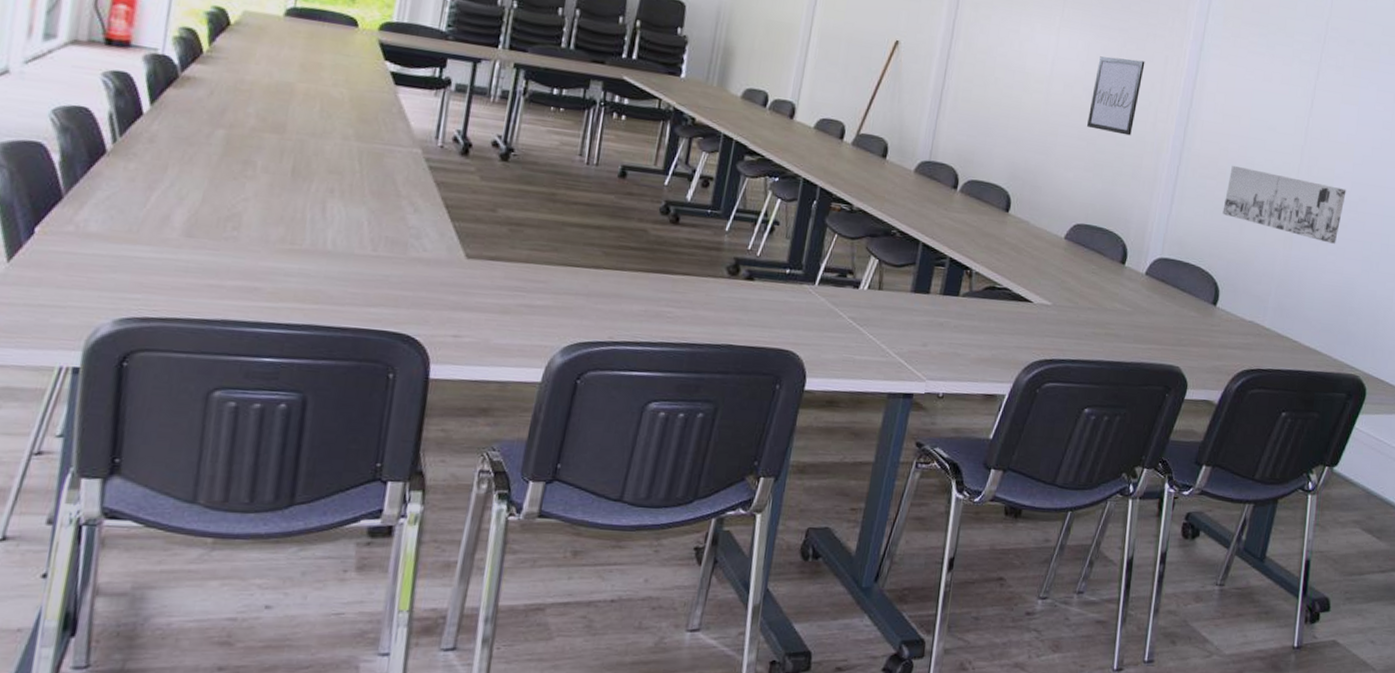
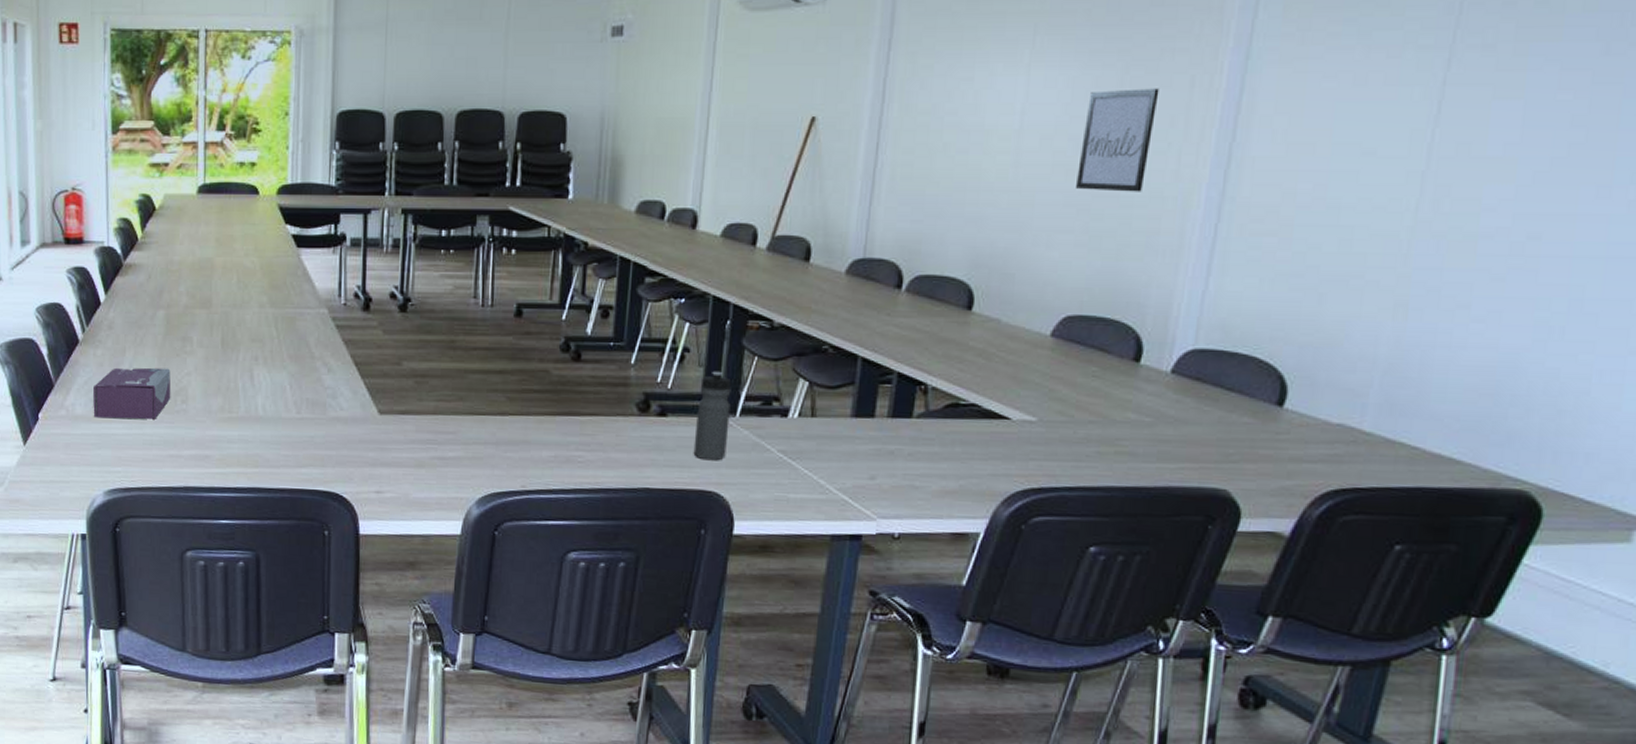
tissue box: none [113,184,224,245] -> present [93,367,171,419]
water bottle: none [775,243,814,323] -> present [693,371,732,461]
wall art: present [1222,165,1346,244] -> none [1289,212,1503,306]

